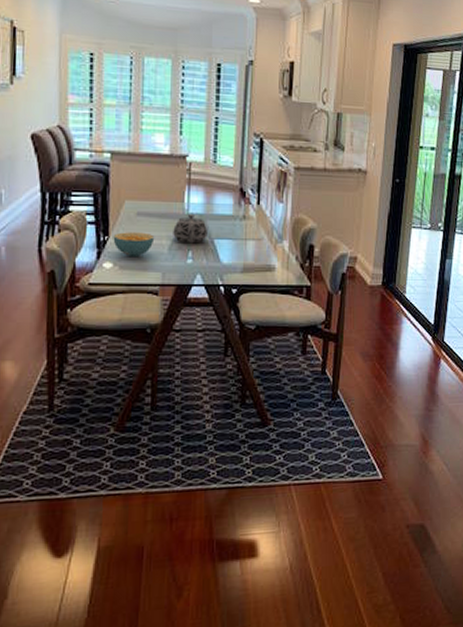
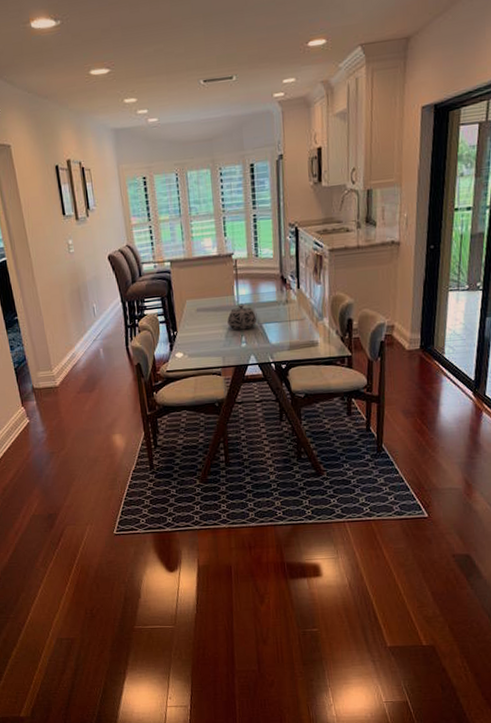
cereal bowl: present [113,232,155,258] -> none [180,325,214,347]

